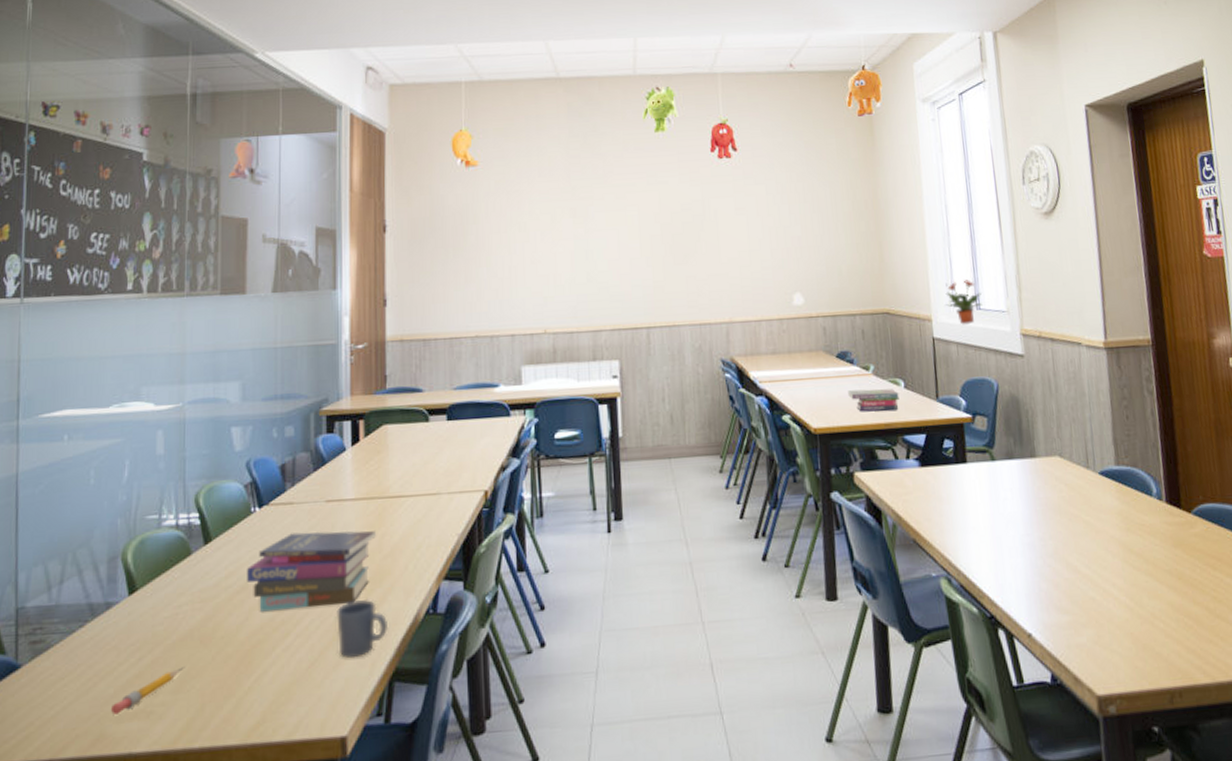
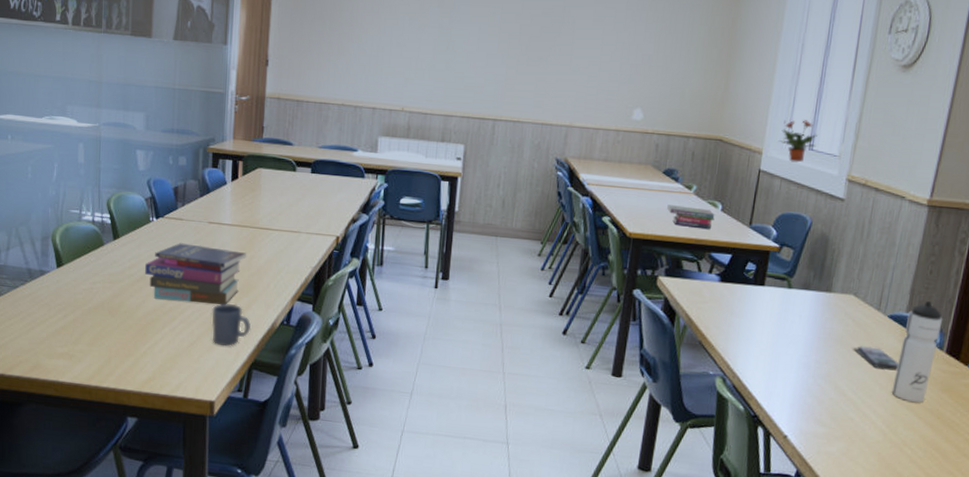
pencil: present [111,667,186,715] -> none [45,328,98,352]
calculator: none [1073,510,1124,533] -> present [853,346,898,369]
water bottle: none [1117,449,1160,566] -> present [891,301,943,403]

